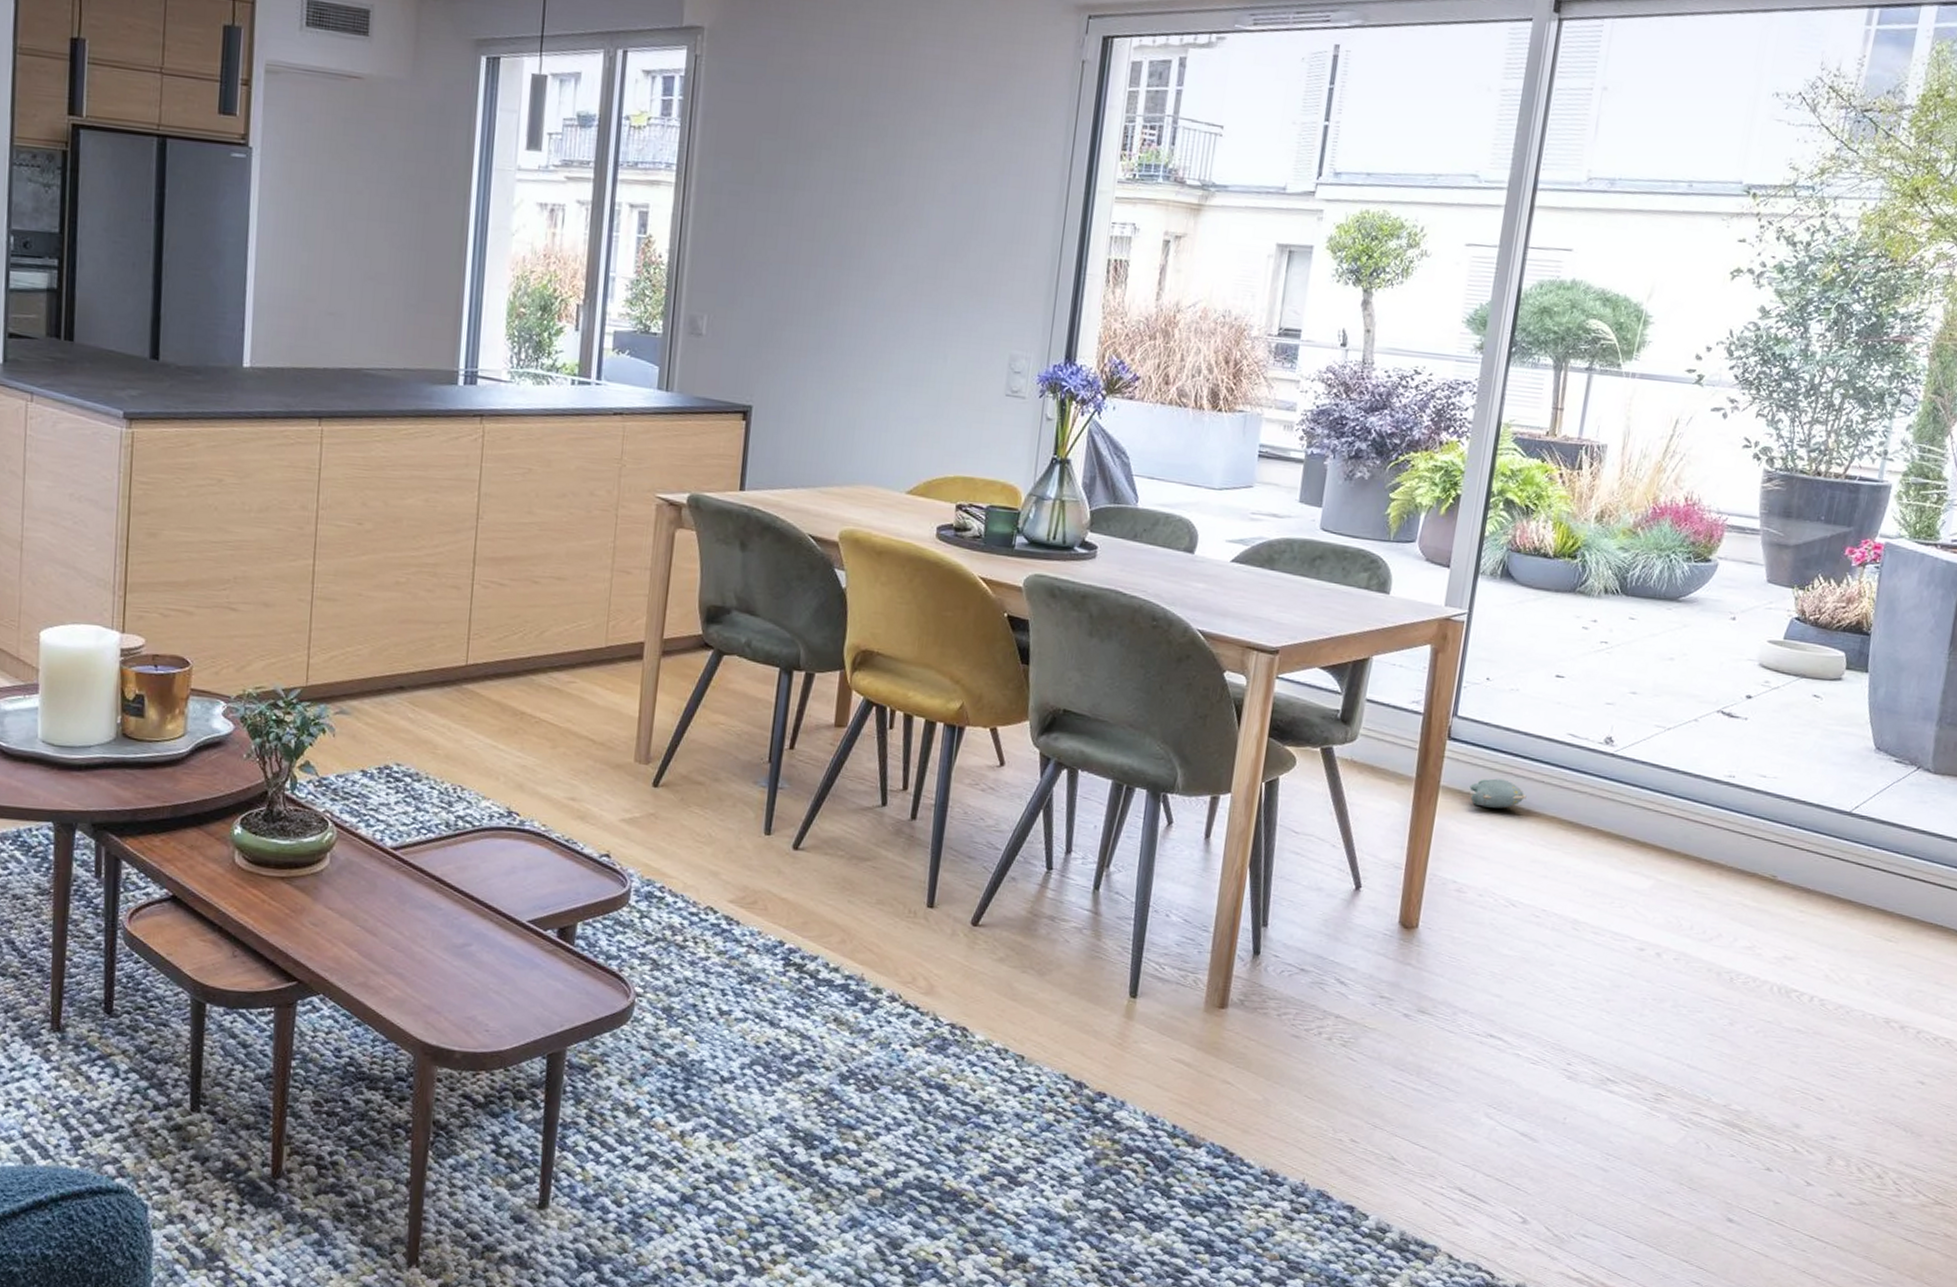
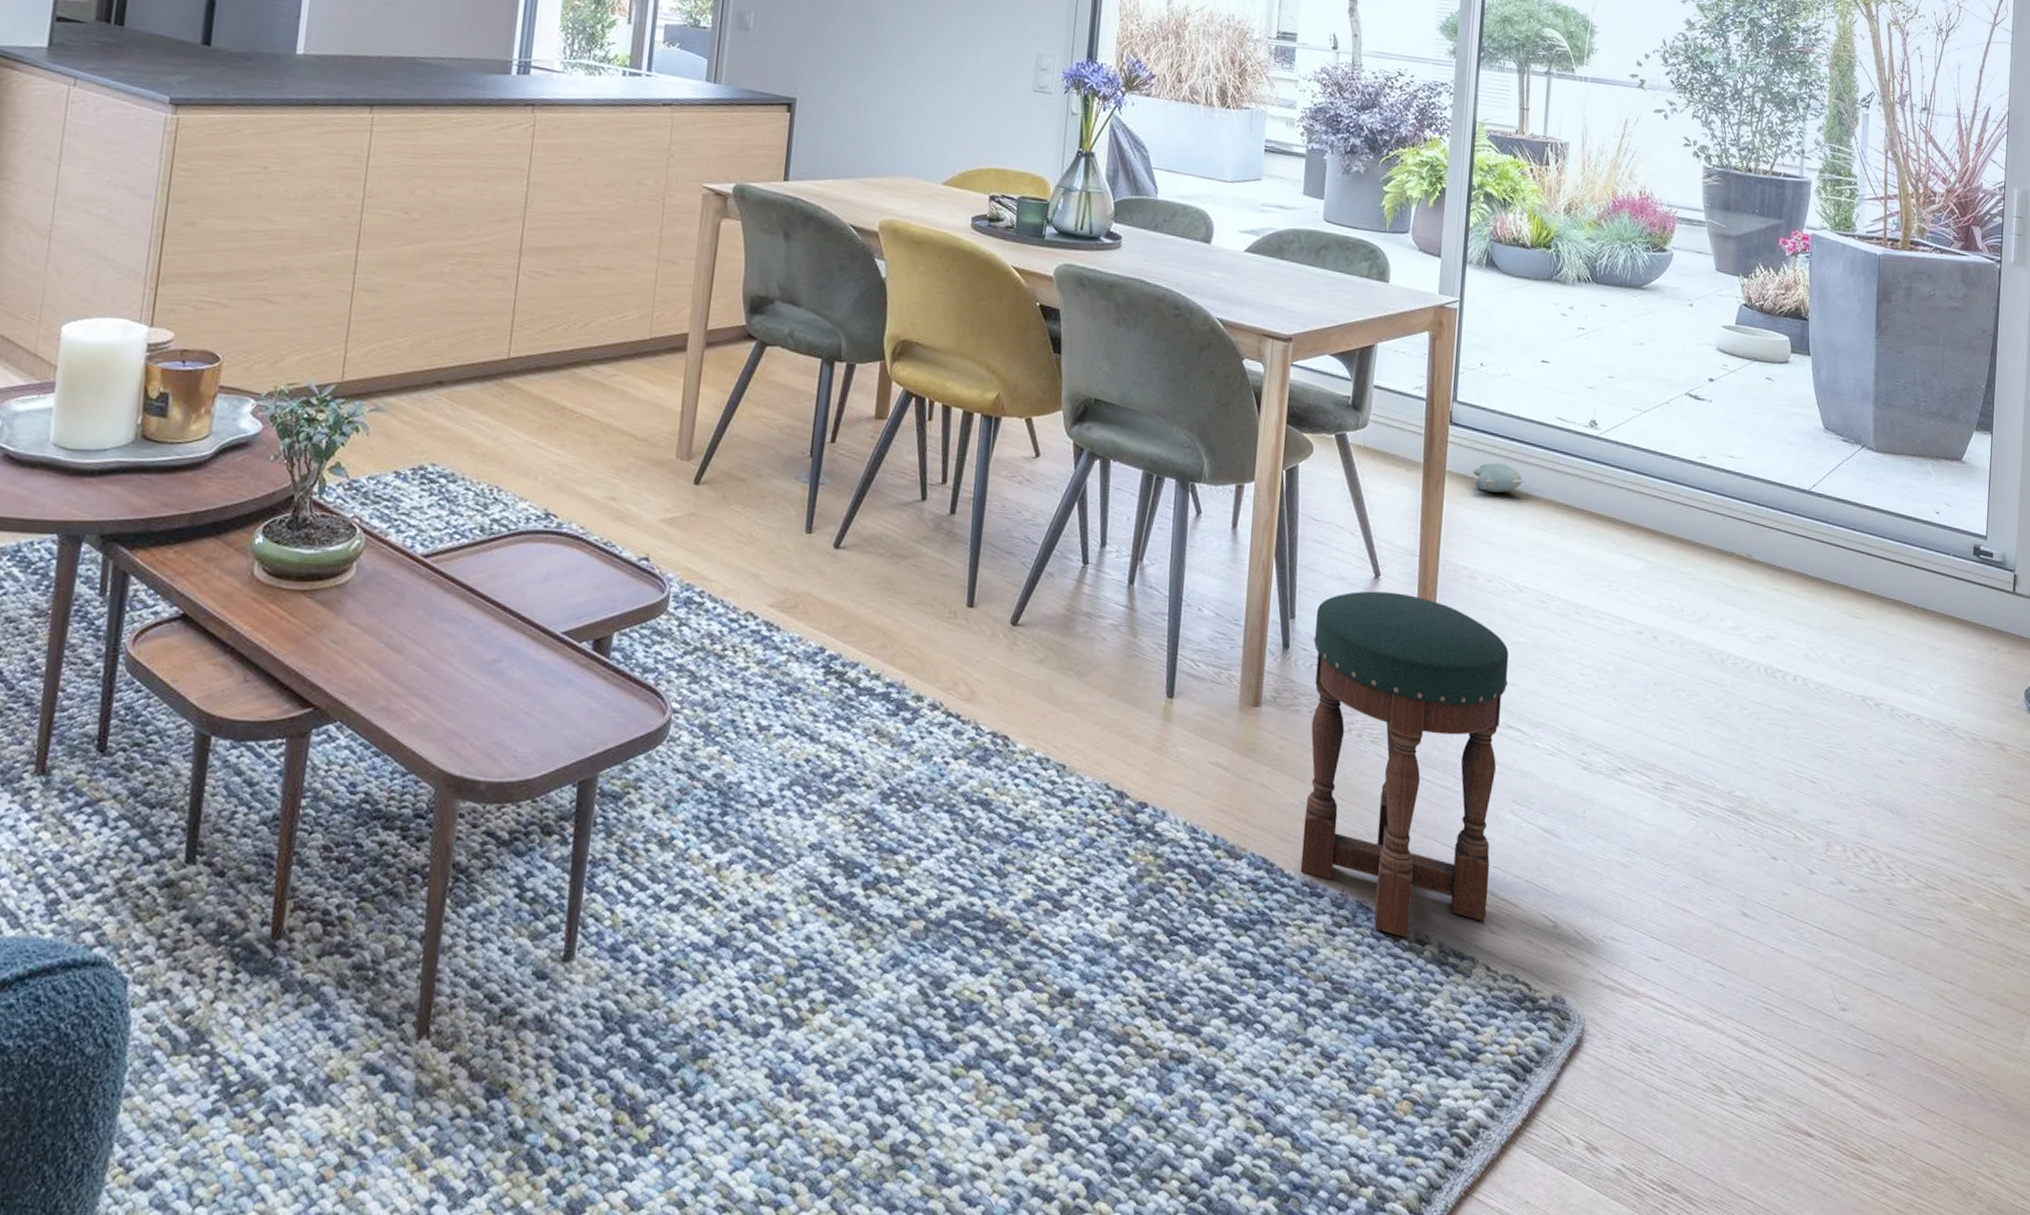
stool: none [1260,902,1496,1226] -> present [1300,591,1509,938]

